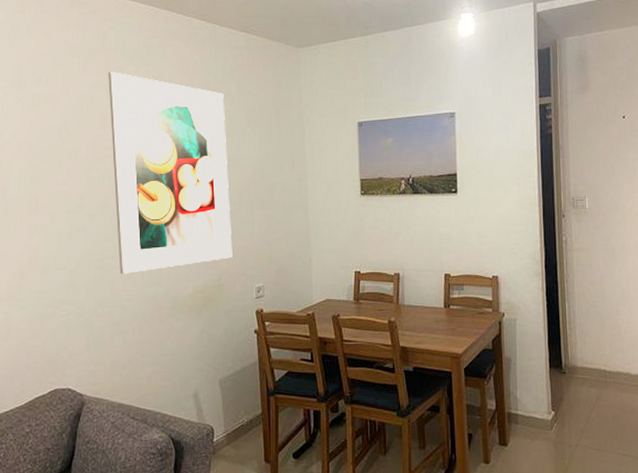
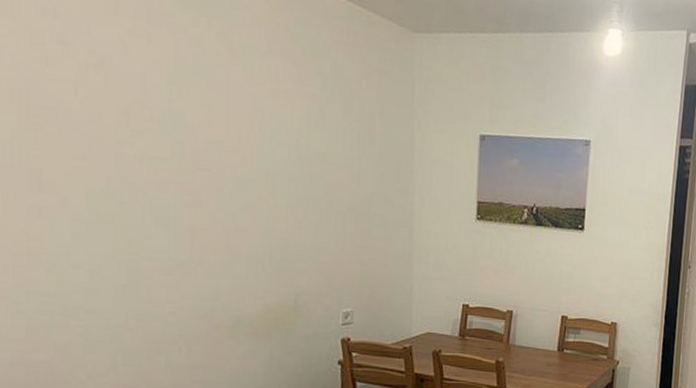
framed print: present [108,72,233,274] -> none [150,17,316,282]

